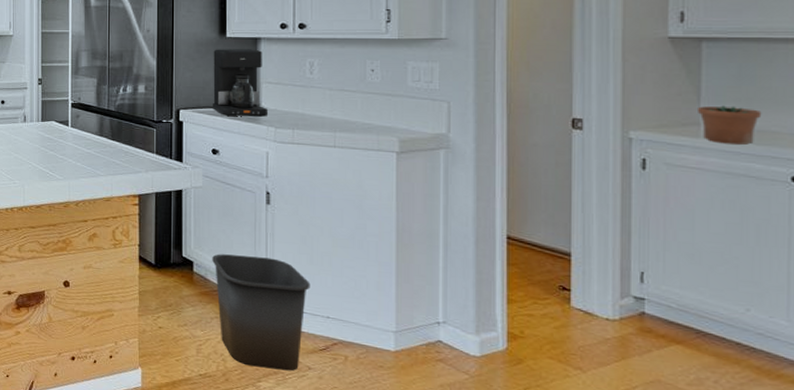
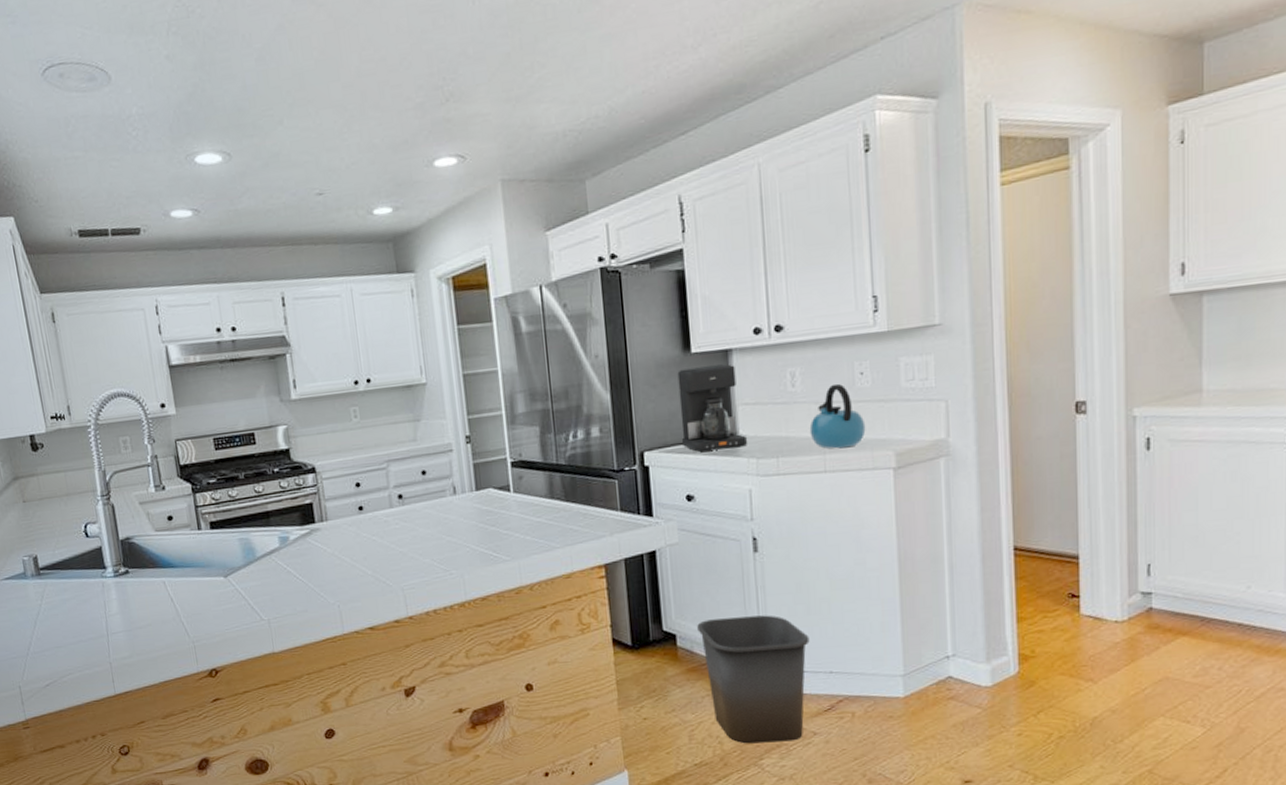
kettle: none [323,76,373,130] -> present [809,383,866,449]
planter: present [696,105,762,146] -> none [1198,365,1261,410]

